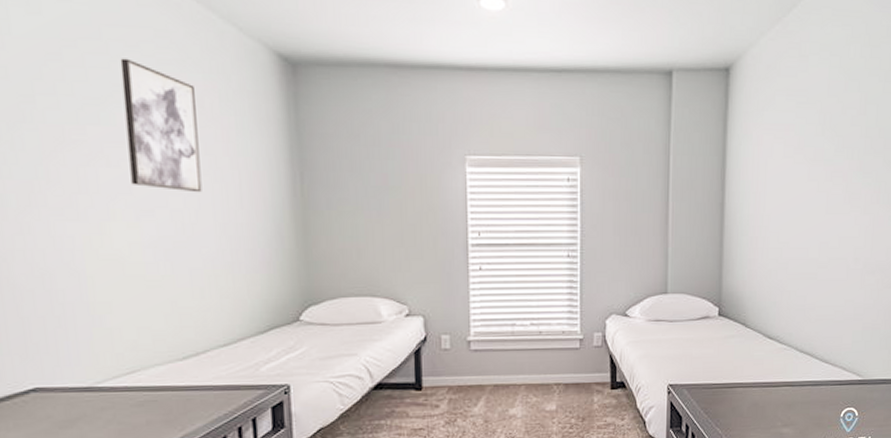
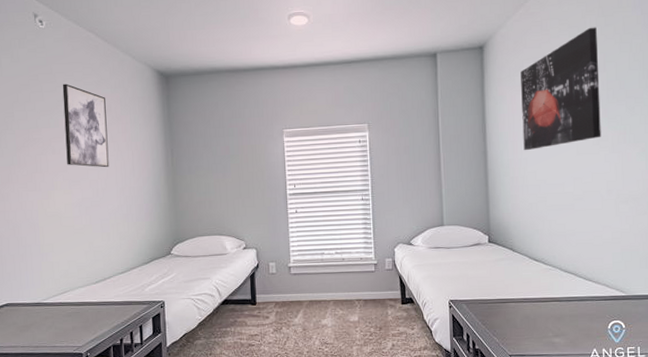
wall art: none [767,58,861,205] -> present [520,27,601,150]

